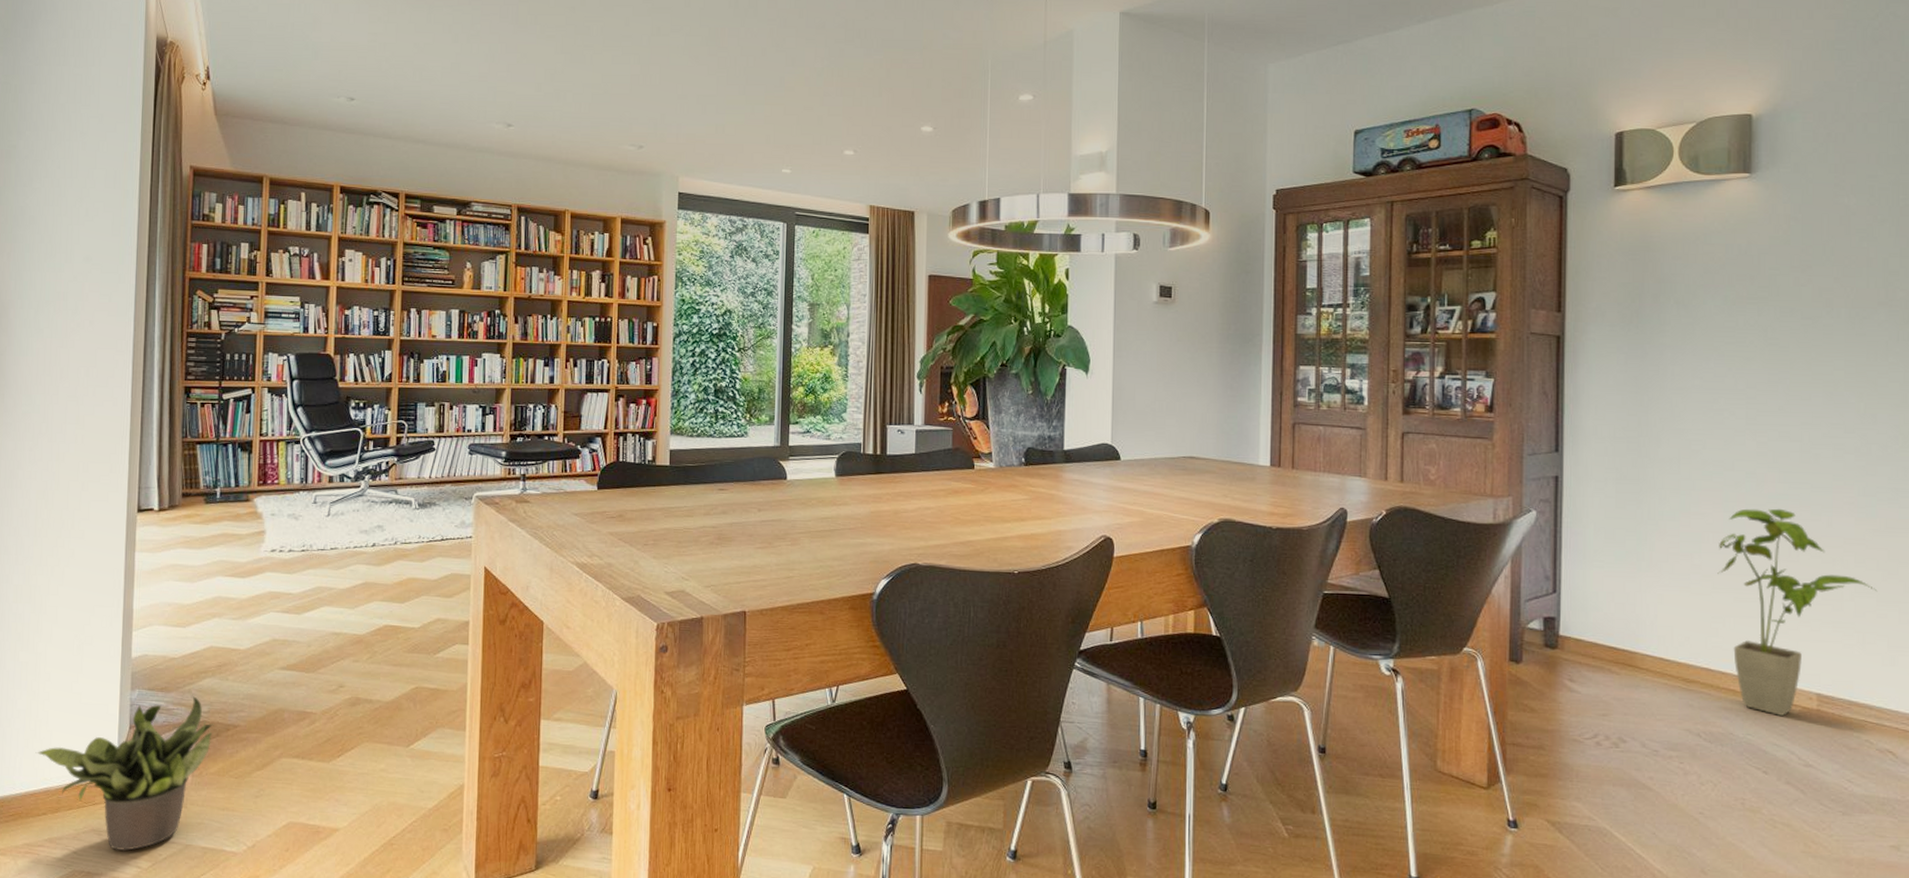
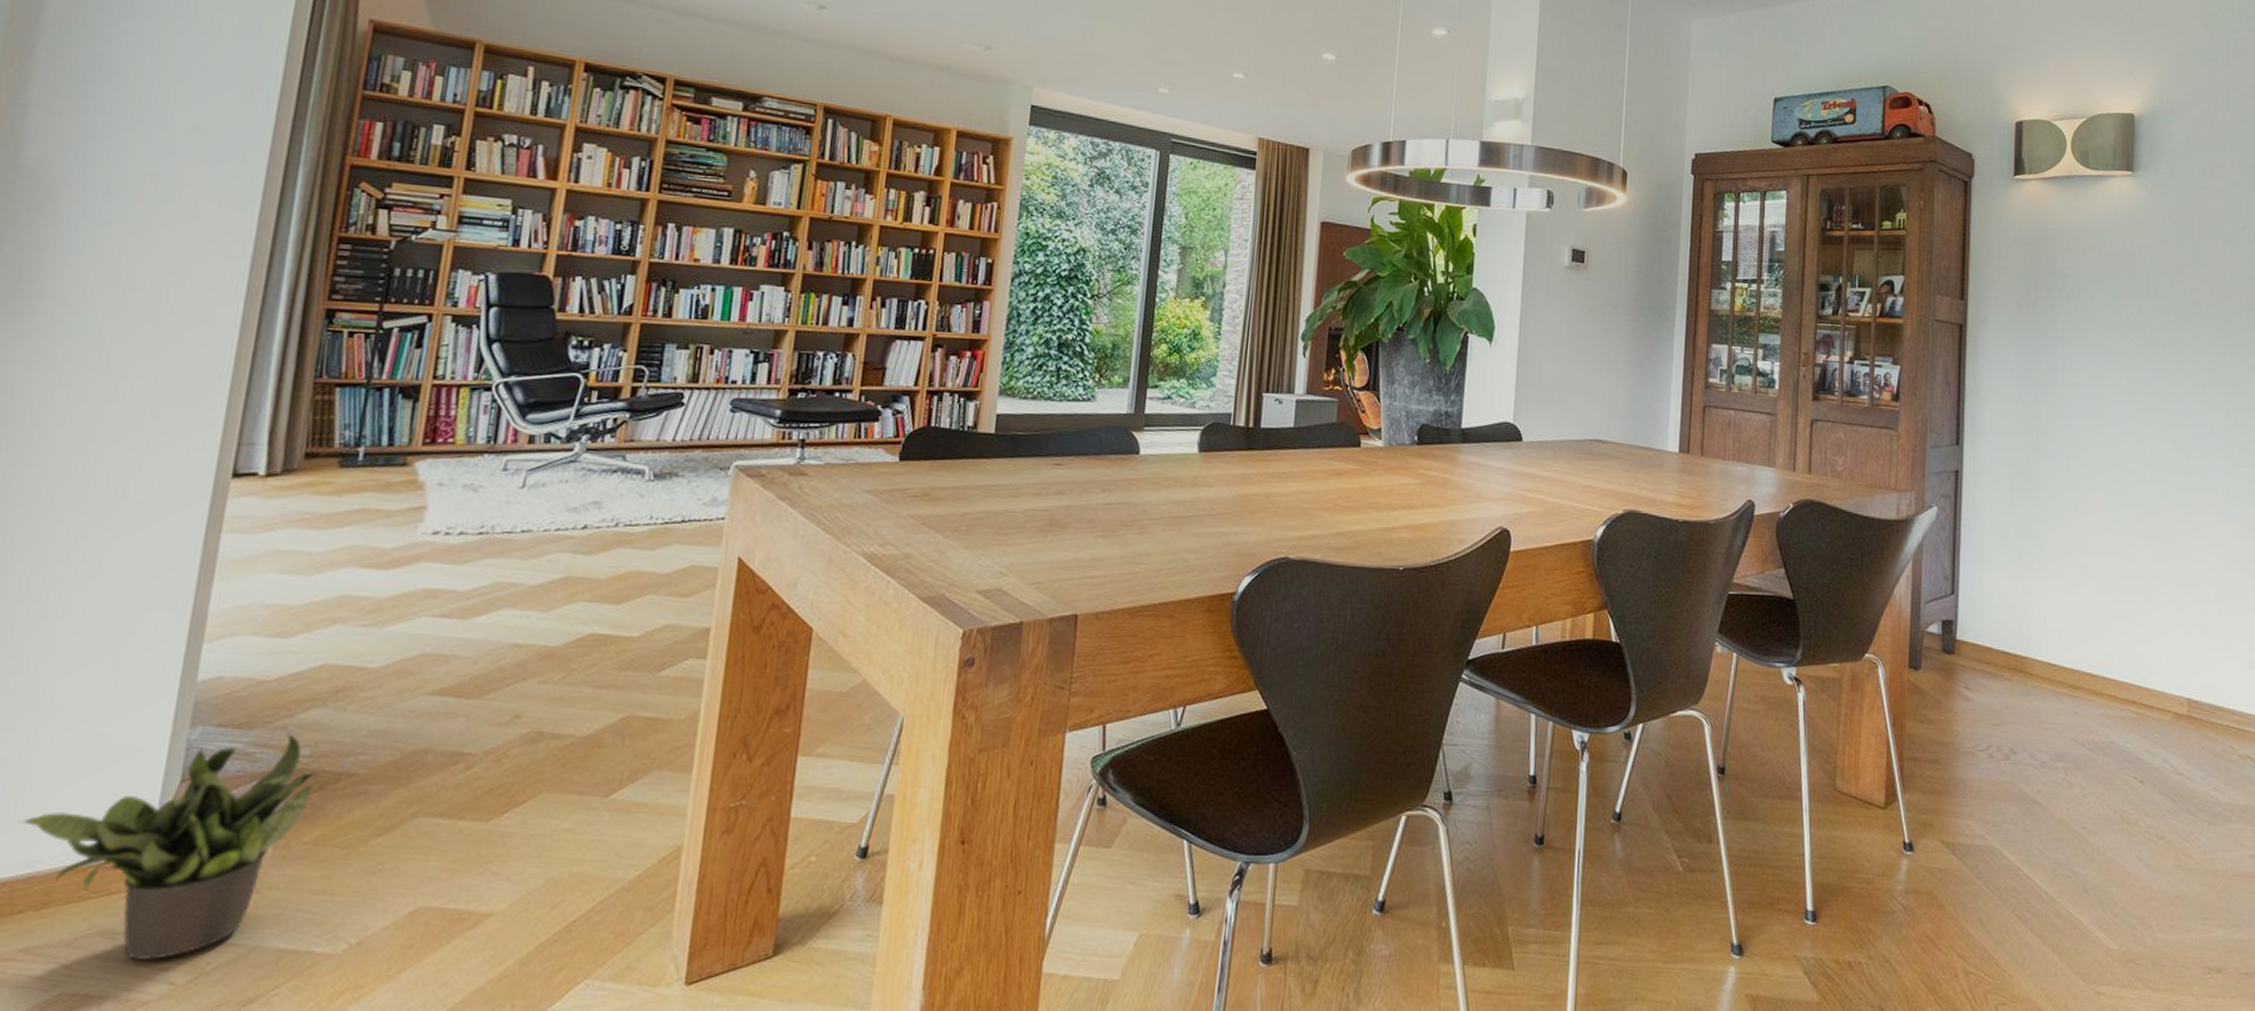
house plant: present [1717,508,1878,716] -> none [2101,508,2239,722]

